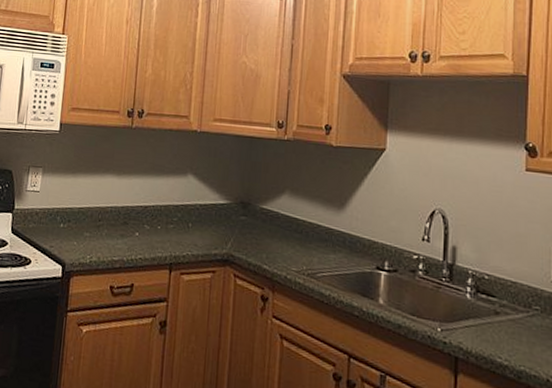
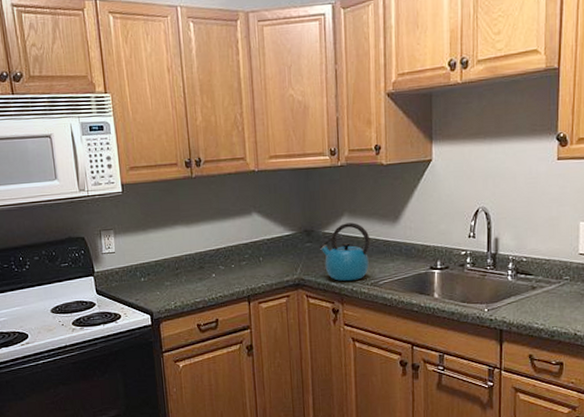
kettle: none [254,201,312,267] -> present [319,222,371,282]

